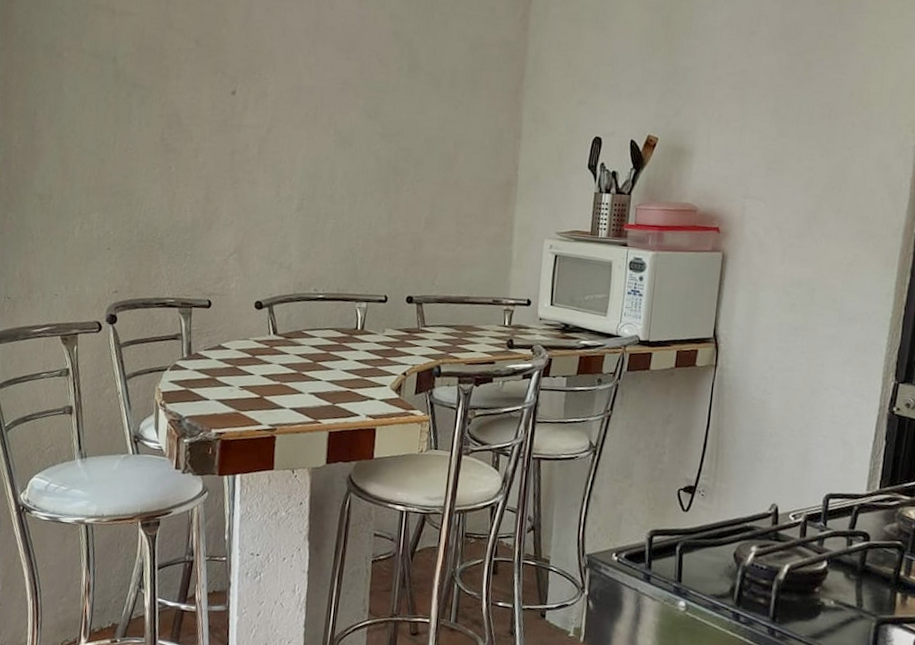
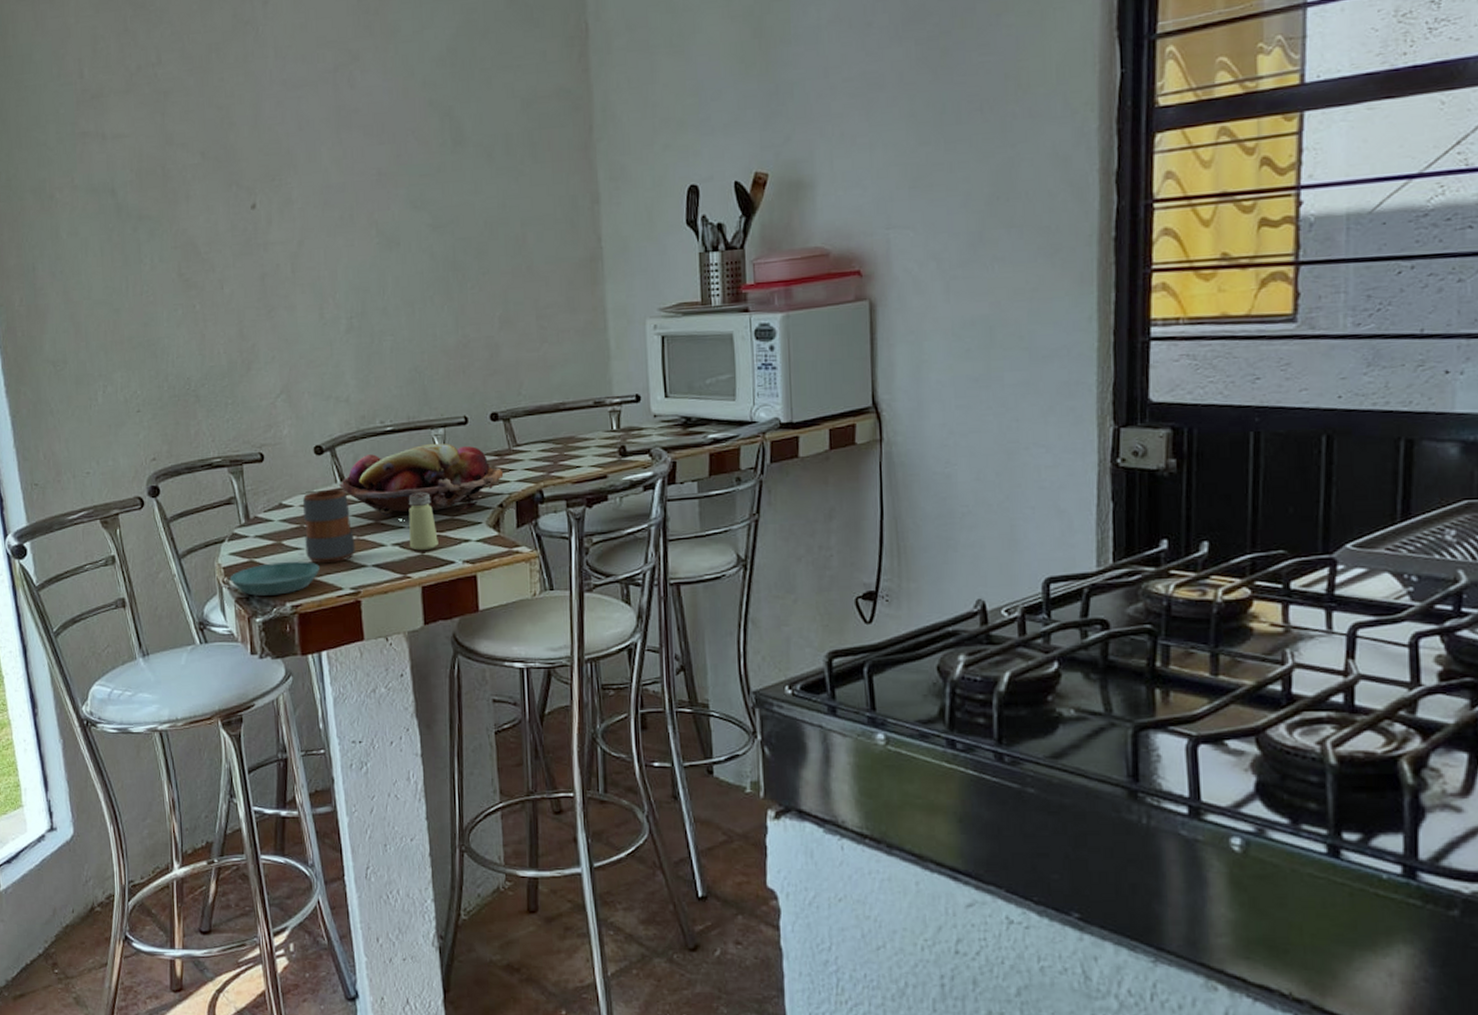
saucer: none [166,394,245,422] -> present [229,561,320,596]
mug: none [235,339,278,402] -> present [303,489,356,564]
fruit basket: none [272,313,411,374] -> present [339,443,504,518]
saltshaker: none [324,352,349,402] -> present [408,492,438,551]

